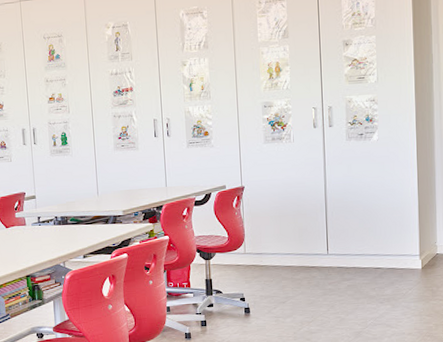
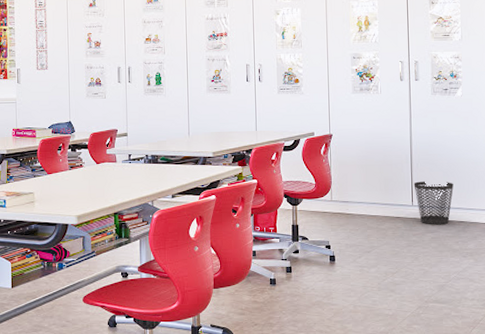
wastebasket: none [329,229,370,273] -> present [414,181,454,225]

